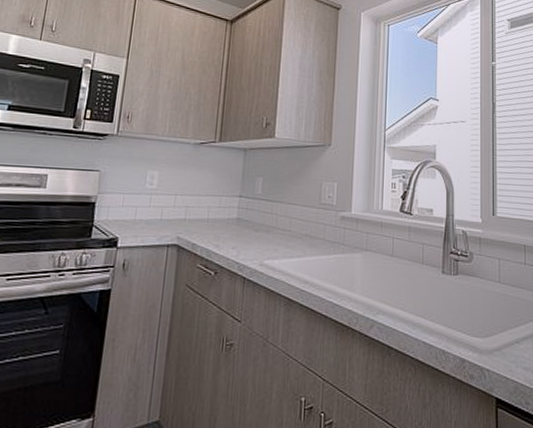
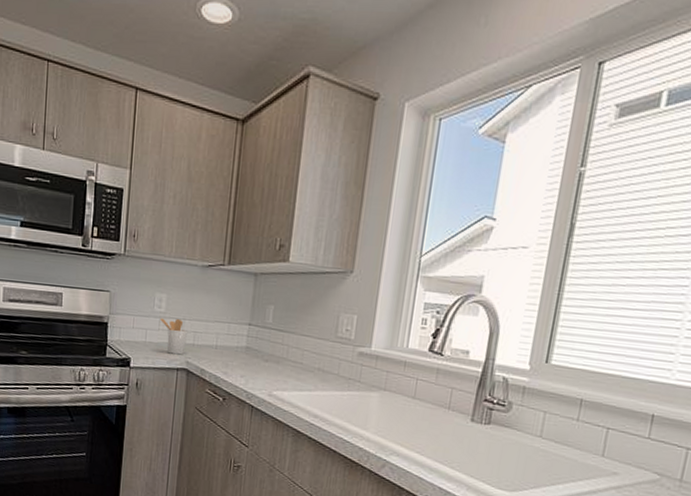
utensil holder: none [151,194,179,231] -> present [160,317,187,355]

